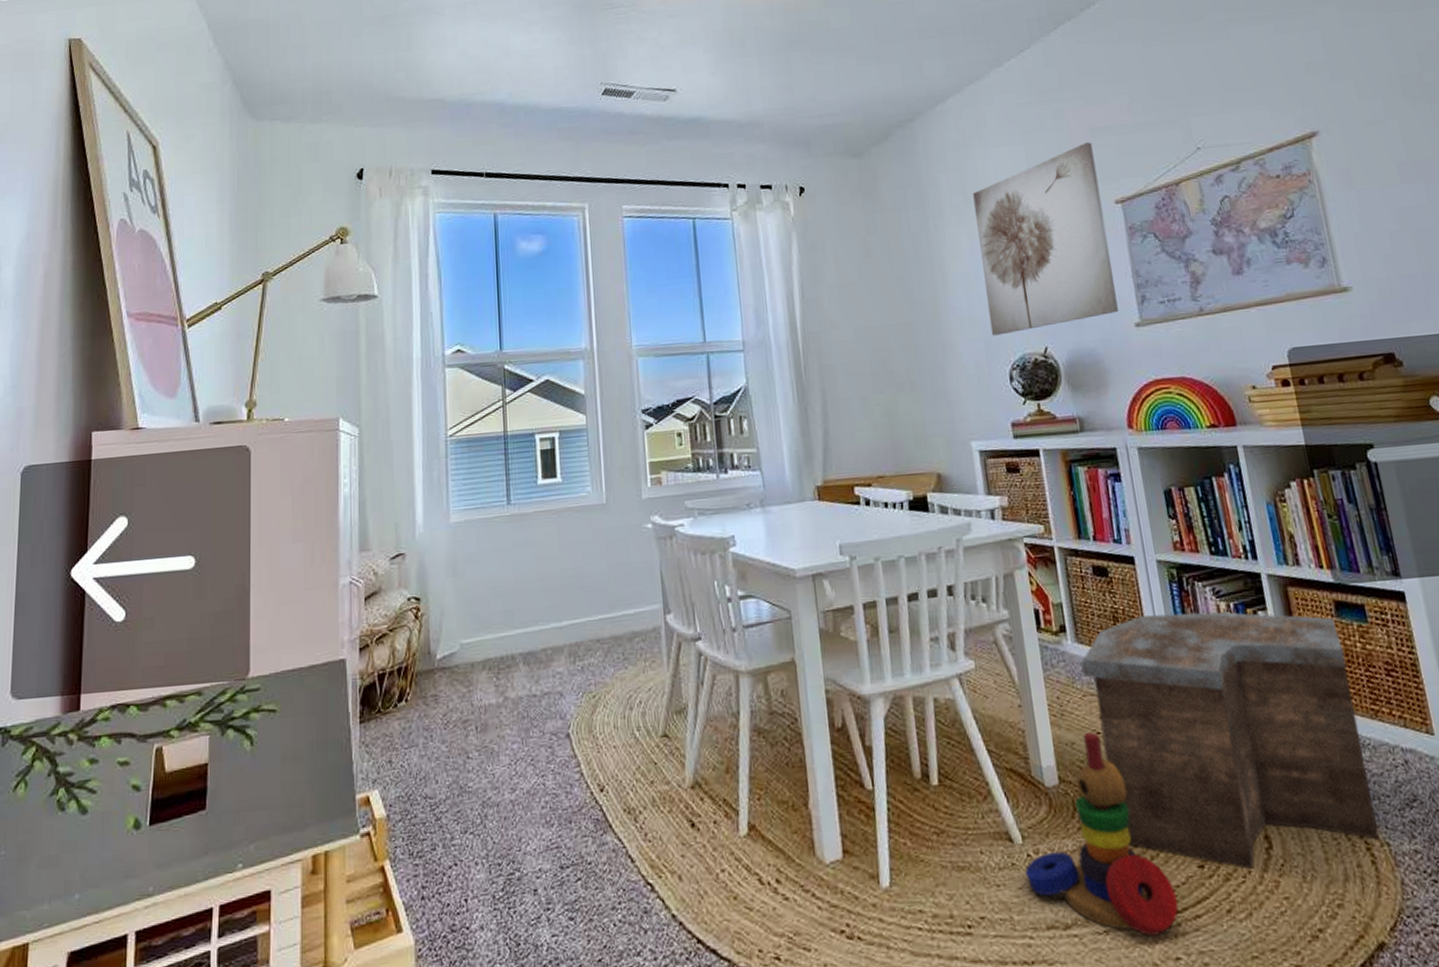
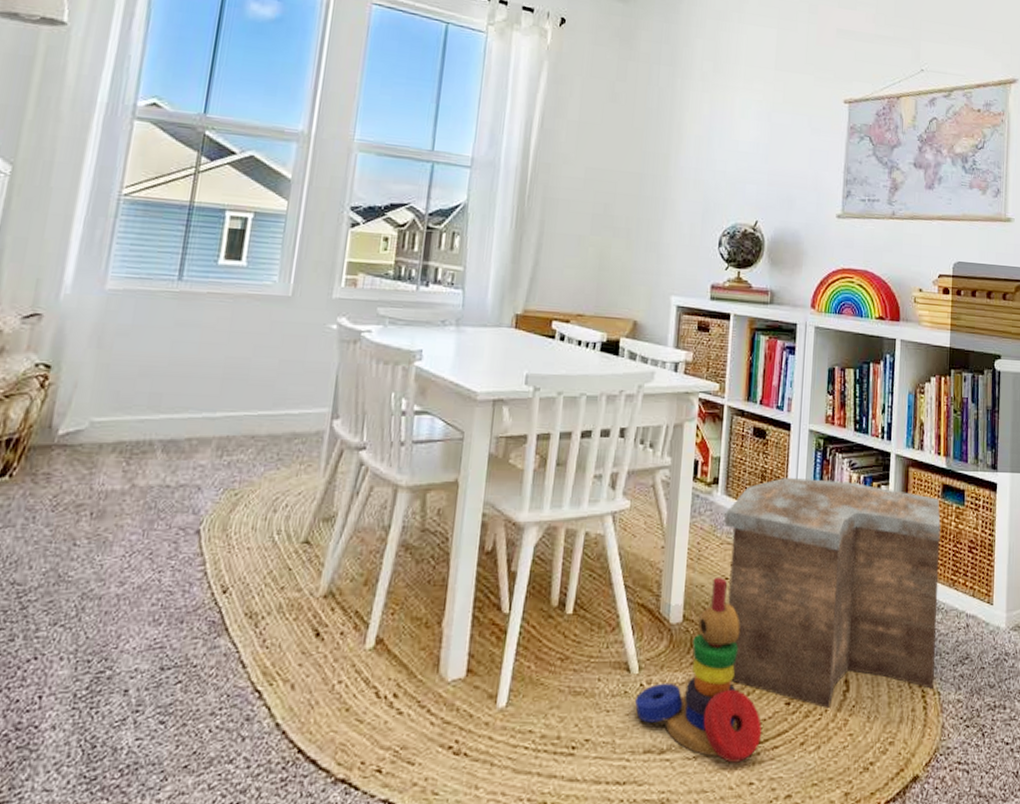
wall art: present [973,142,1119,336] -> none [711,41,836,202]

